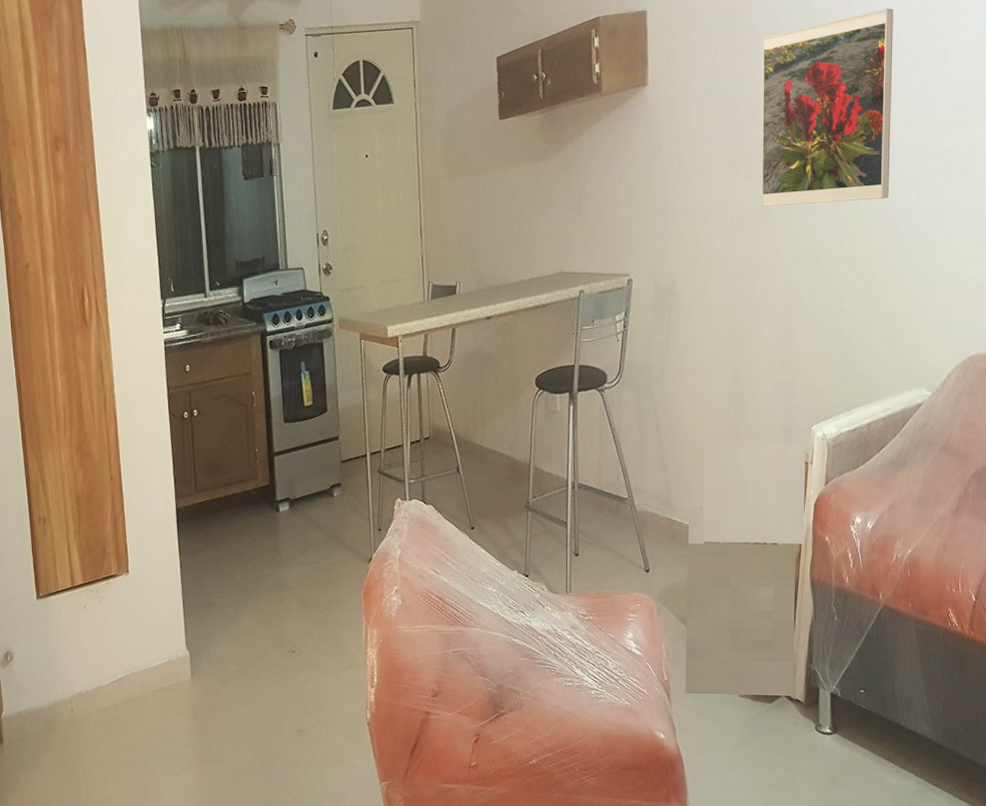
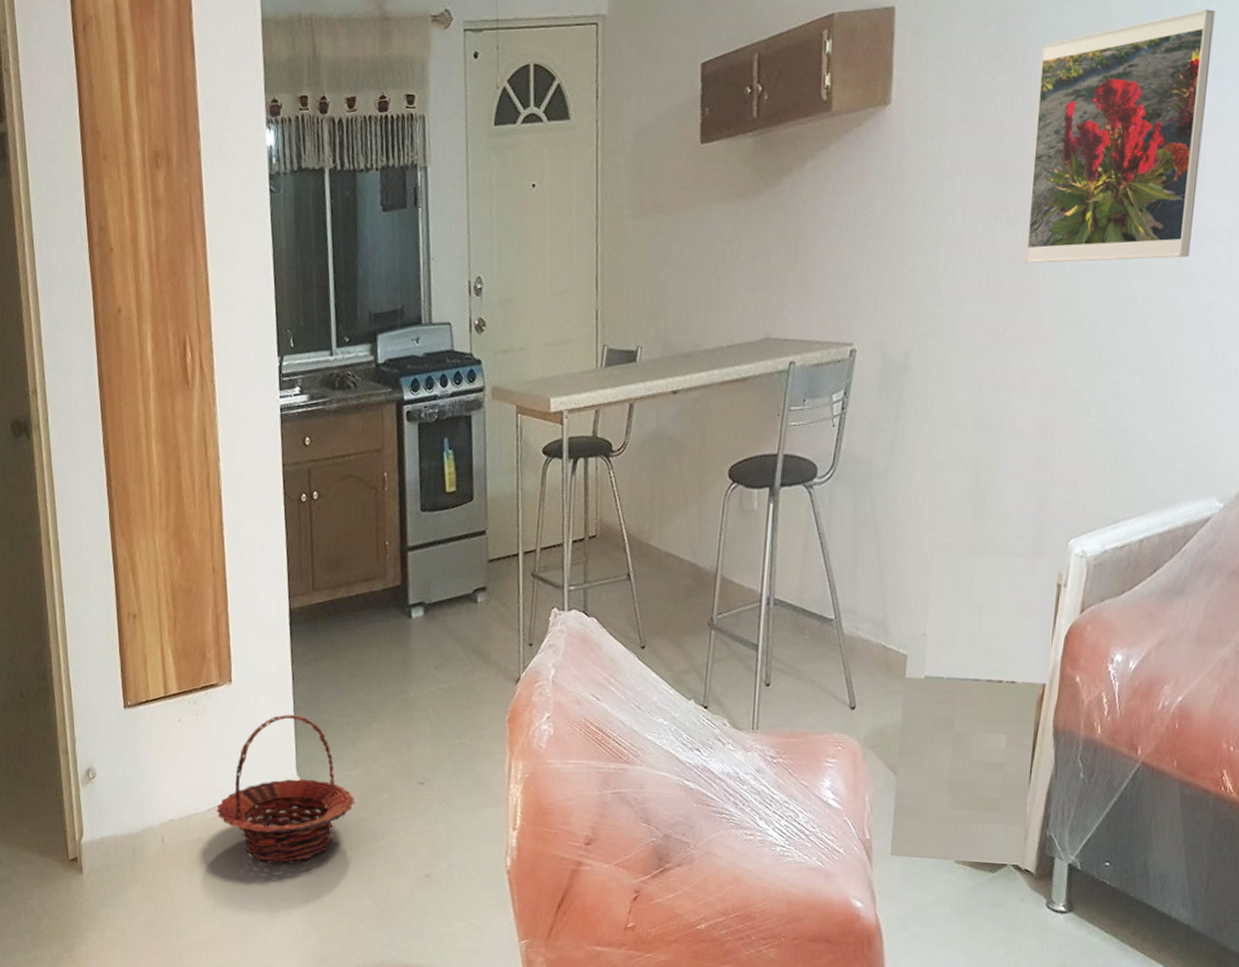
basket: none [118,598,237,725] -> present [216,714,355,862]

